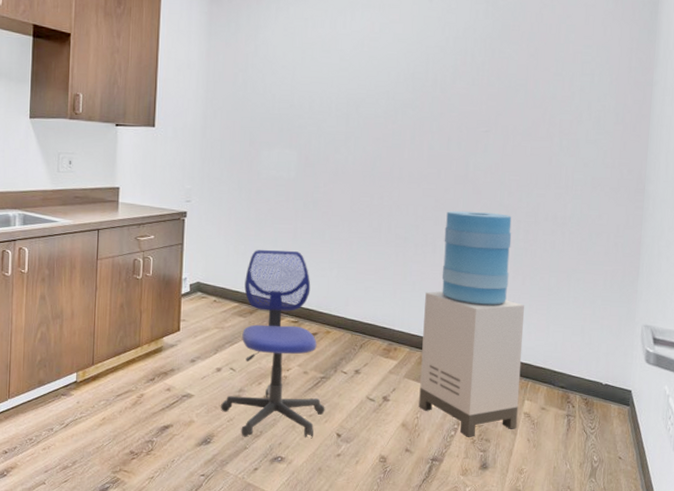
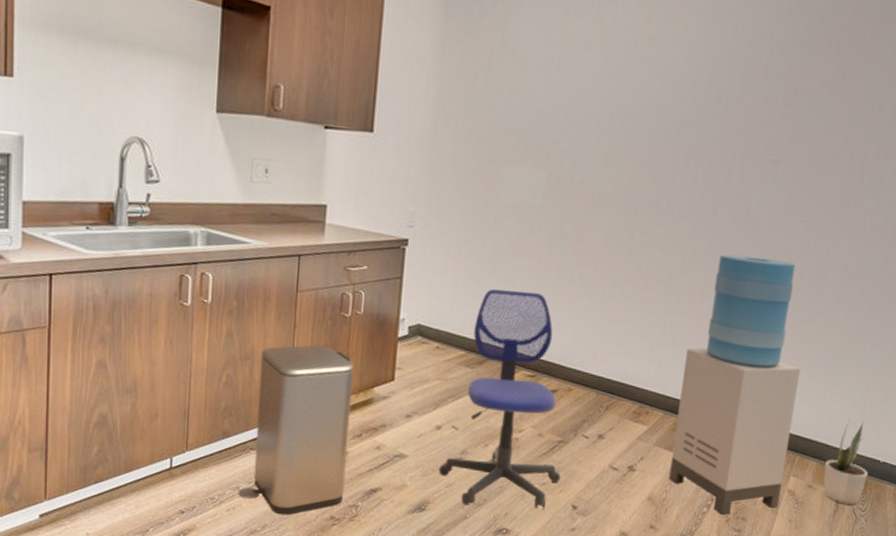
pedal bin: none [52,303,146,452] -> present [238,345,354,515]
potted plant: none [554,347,593,423] -> present [823,419,868,504]

